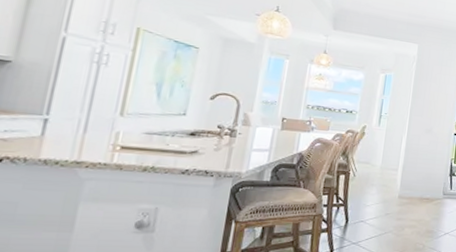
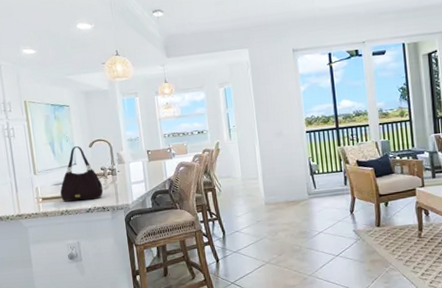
handbag: none [150,94,214,160] -> present [60,146,104,202]

